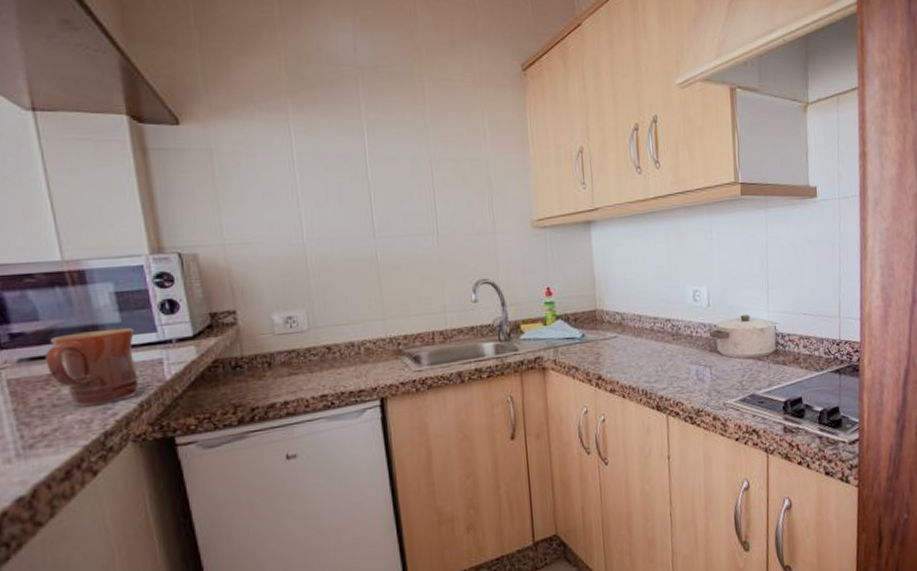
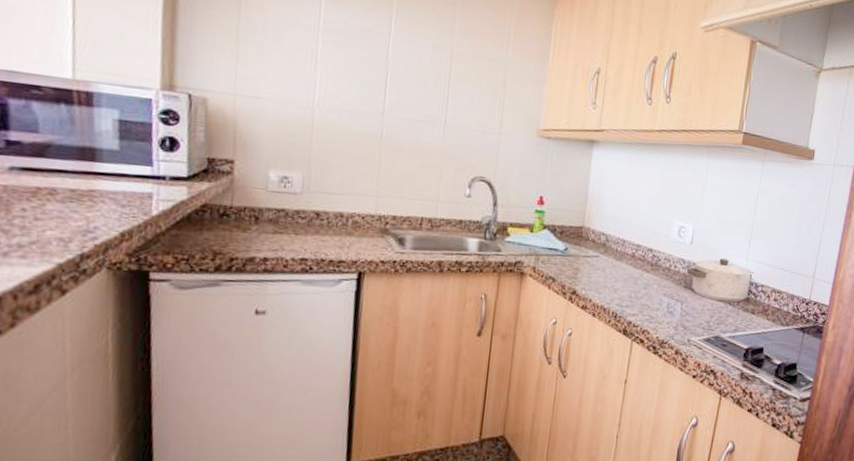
mug: present [45,327,139,407] -> none [36,151,131,228]

